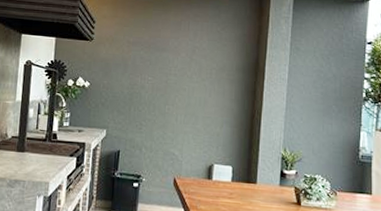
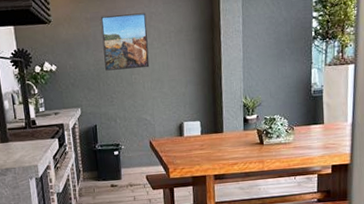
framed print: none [139,42,190,100] -> present [100,12,150,71]

